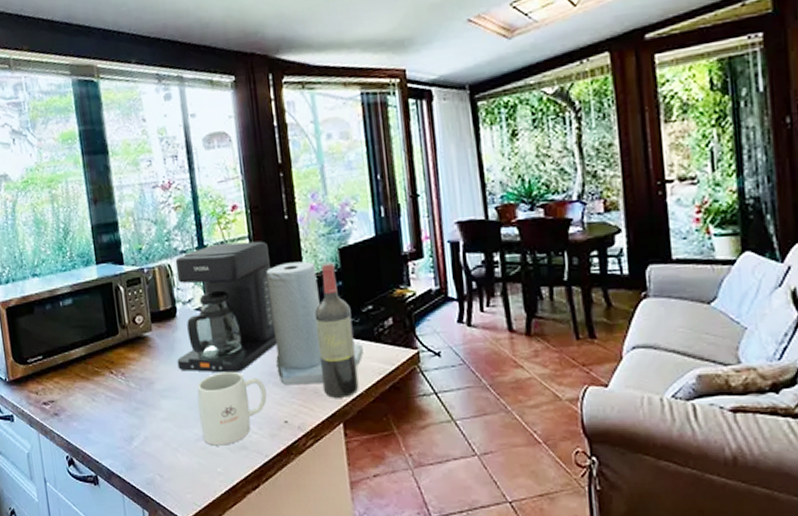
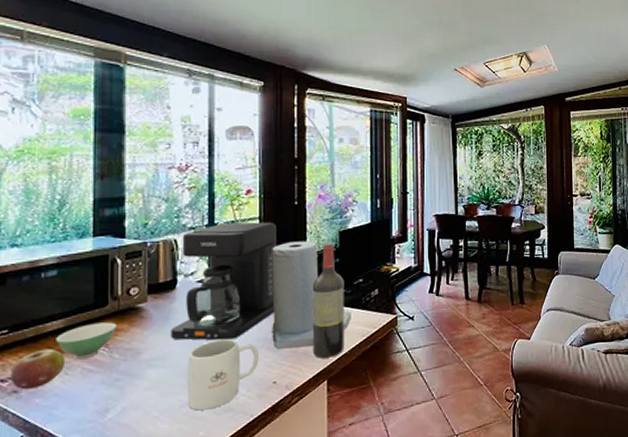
fruit: none [50,375,92,413] -> present [10,348,66,390]
bowl: none [80,351,130,387] -> present [56,322,118,360]

